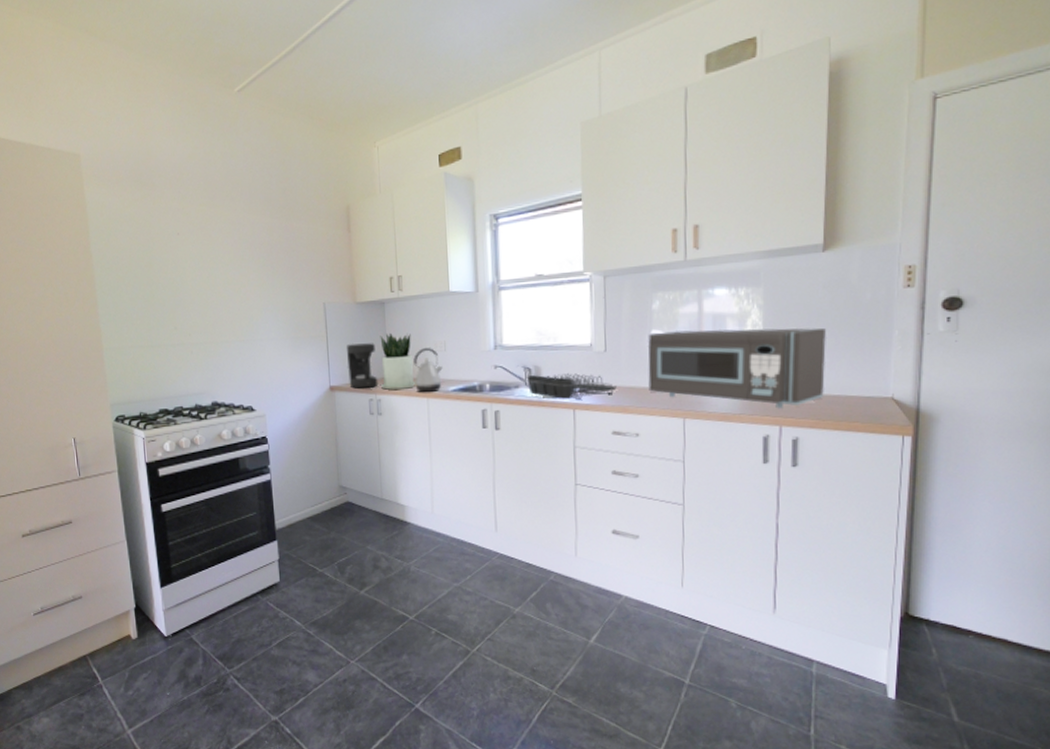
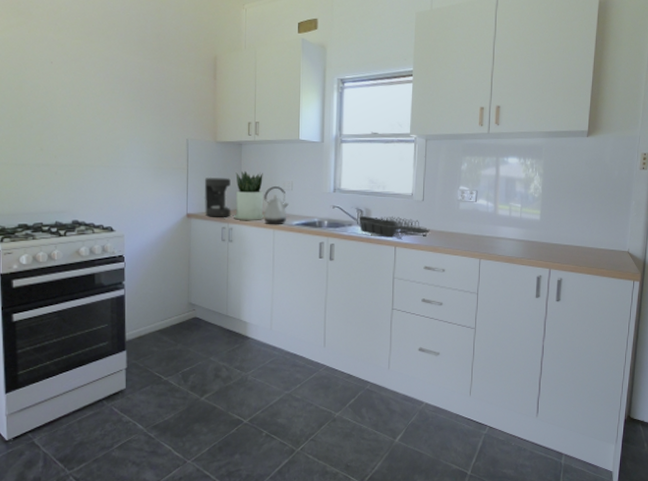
microwave: present [648,327,826,409] -> none [454,188,586,255]

